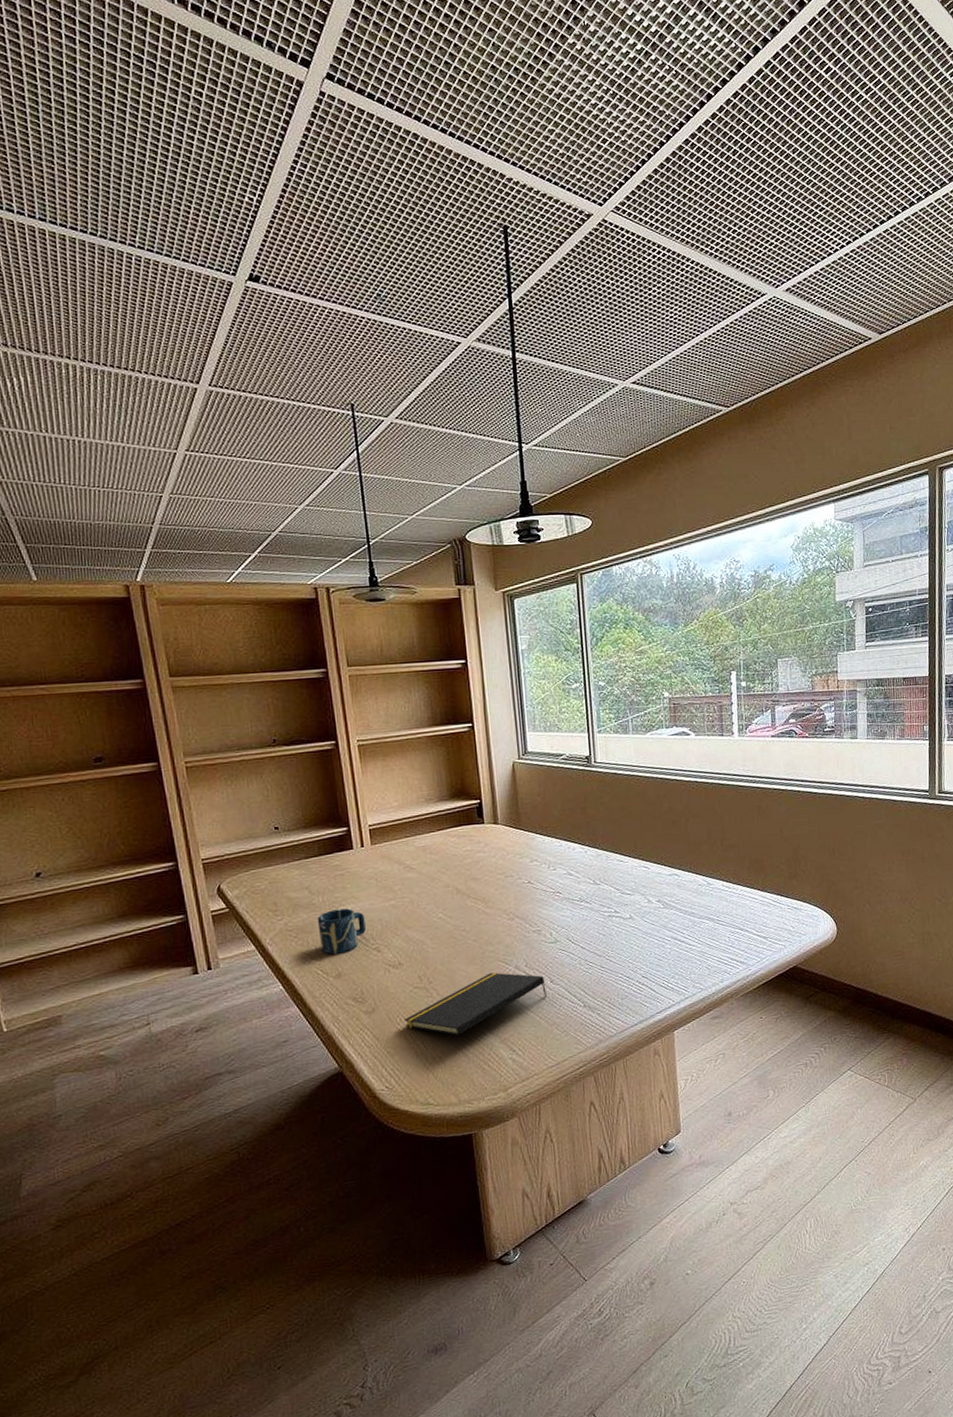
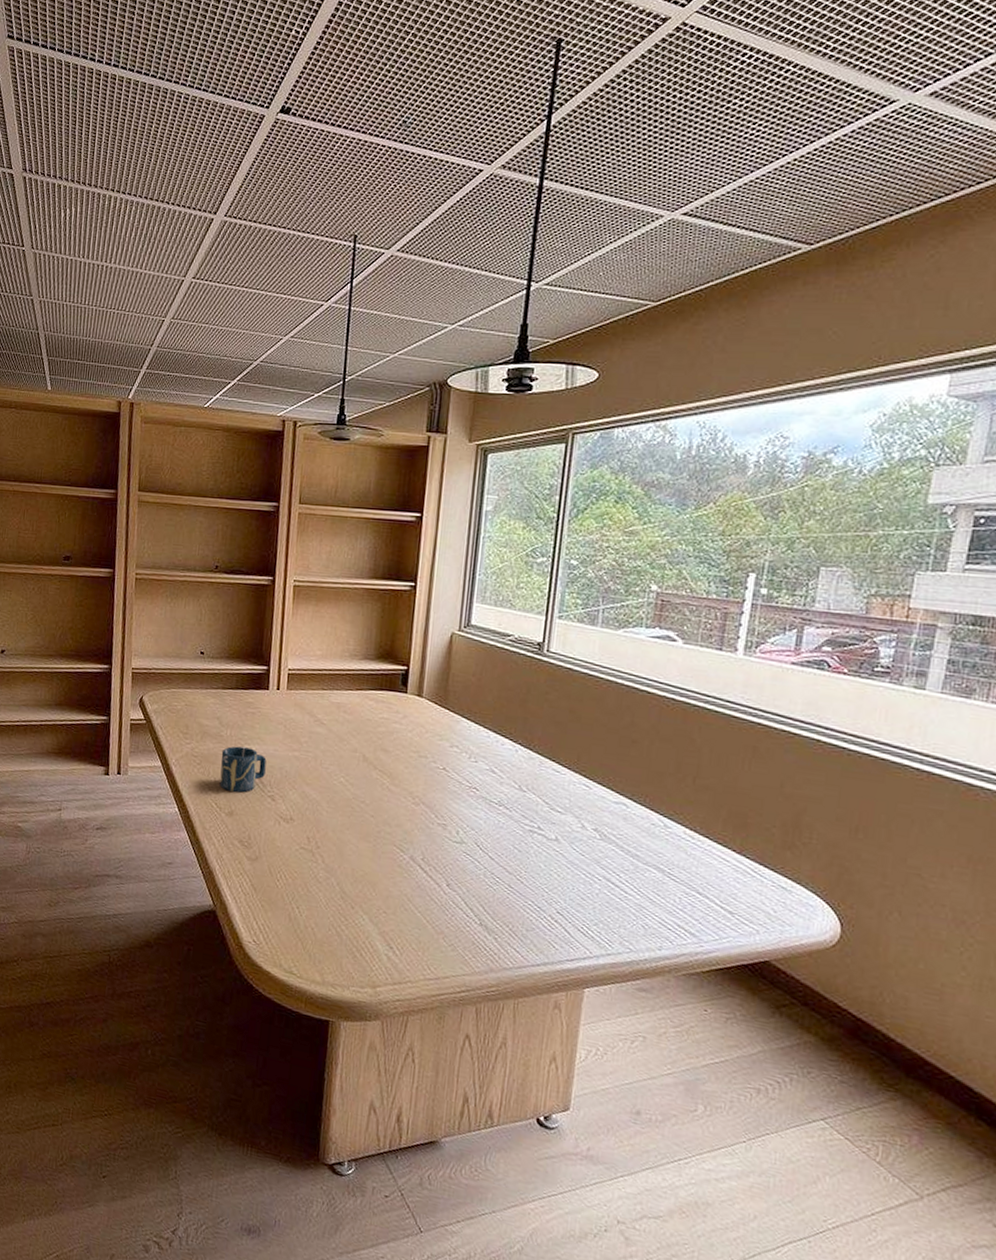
notepad: present [404,972,548,1036] -> none [284,855,441,912]

